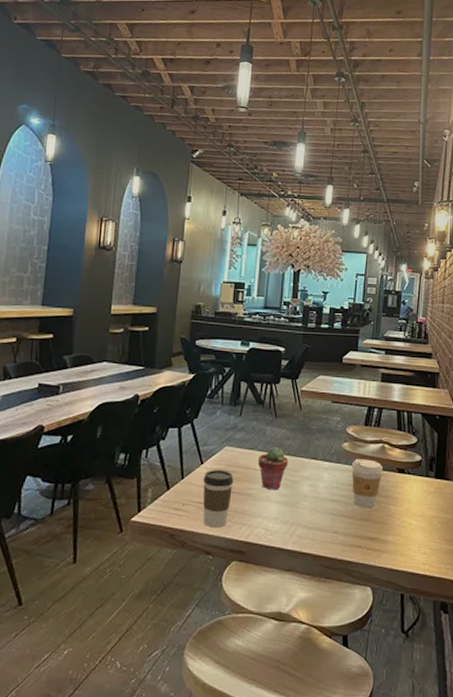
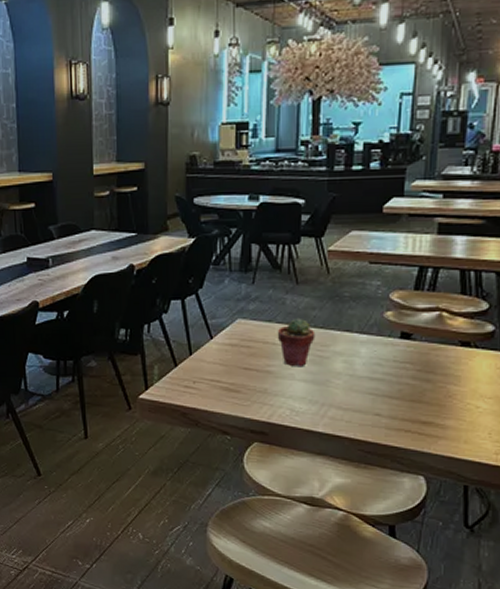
coffee cup: present [203,469,234,528] -> none [214,344,250,407]
coffee cup: present [351,459,383,507] -> none [397,330,440,387]

